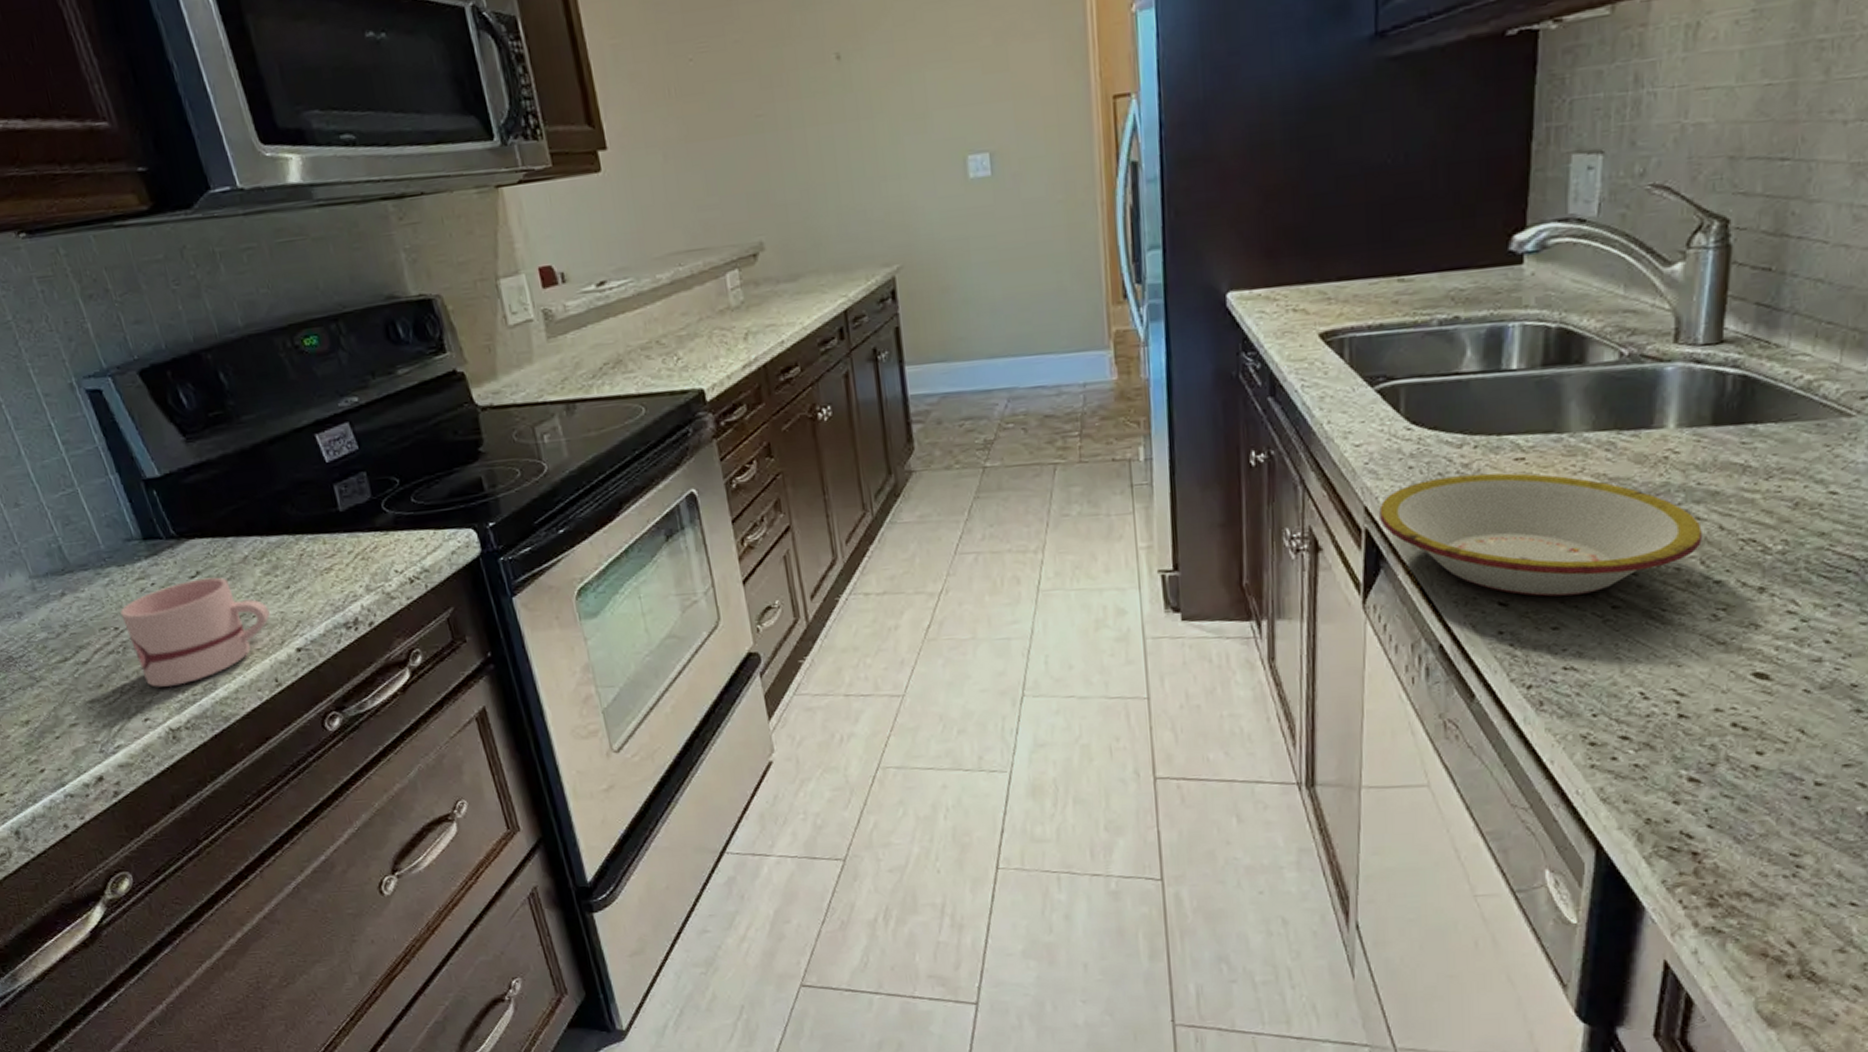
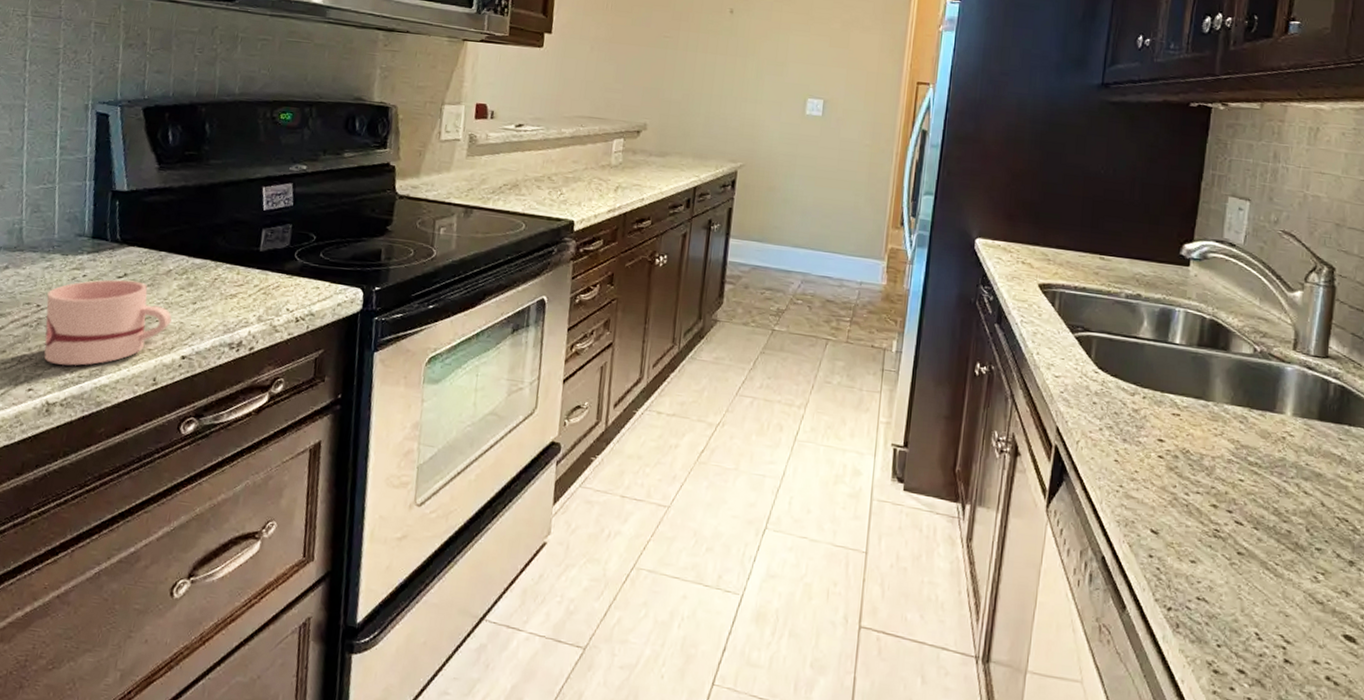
bowl: present [1379,473,1703,597] -> none [1067,416,1309,537]

